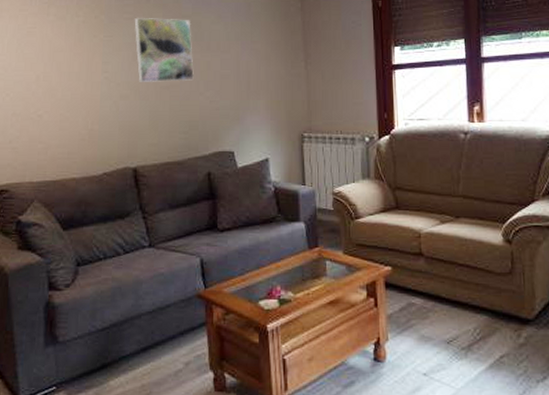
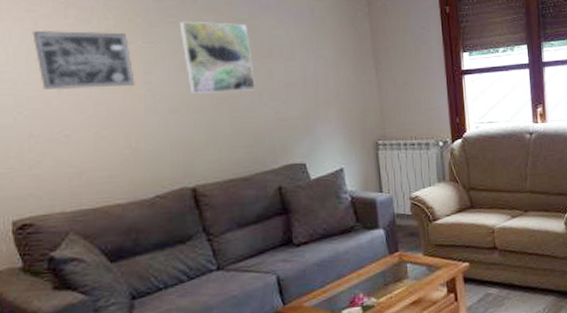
wall art: none [22,25,95,77] -> present [32,30,135,90]

